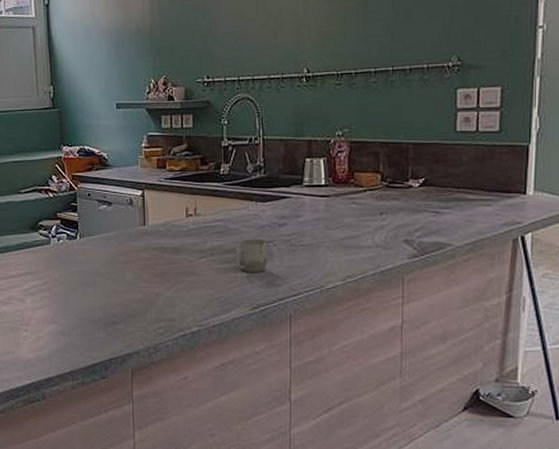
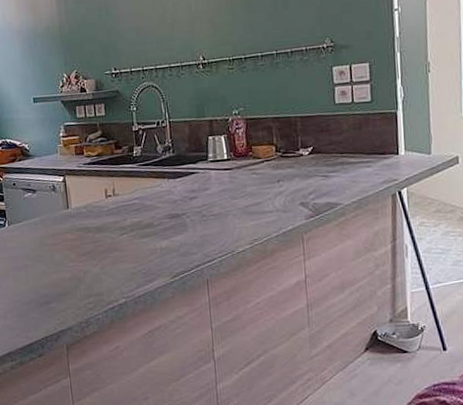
cup: present [235,239,267,272] -> none [153,212,182,244]

